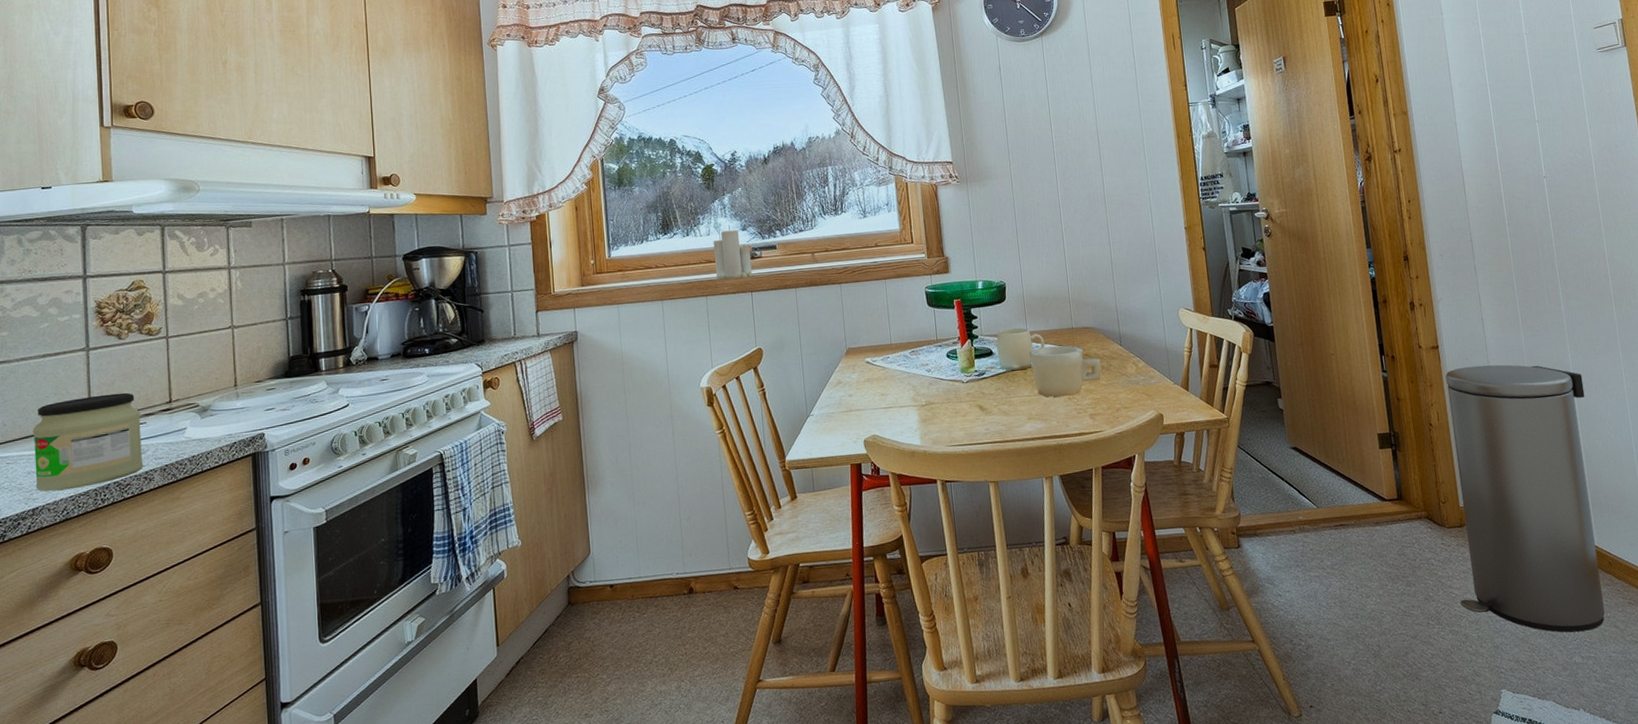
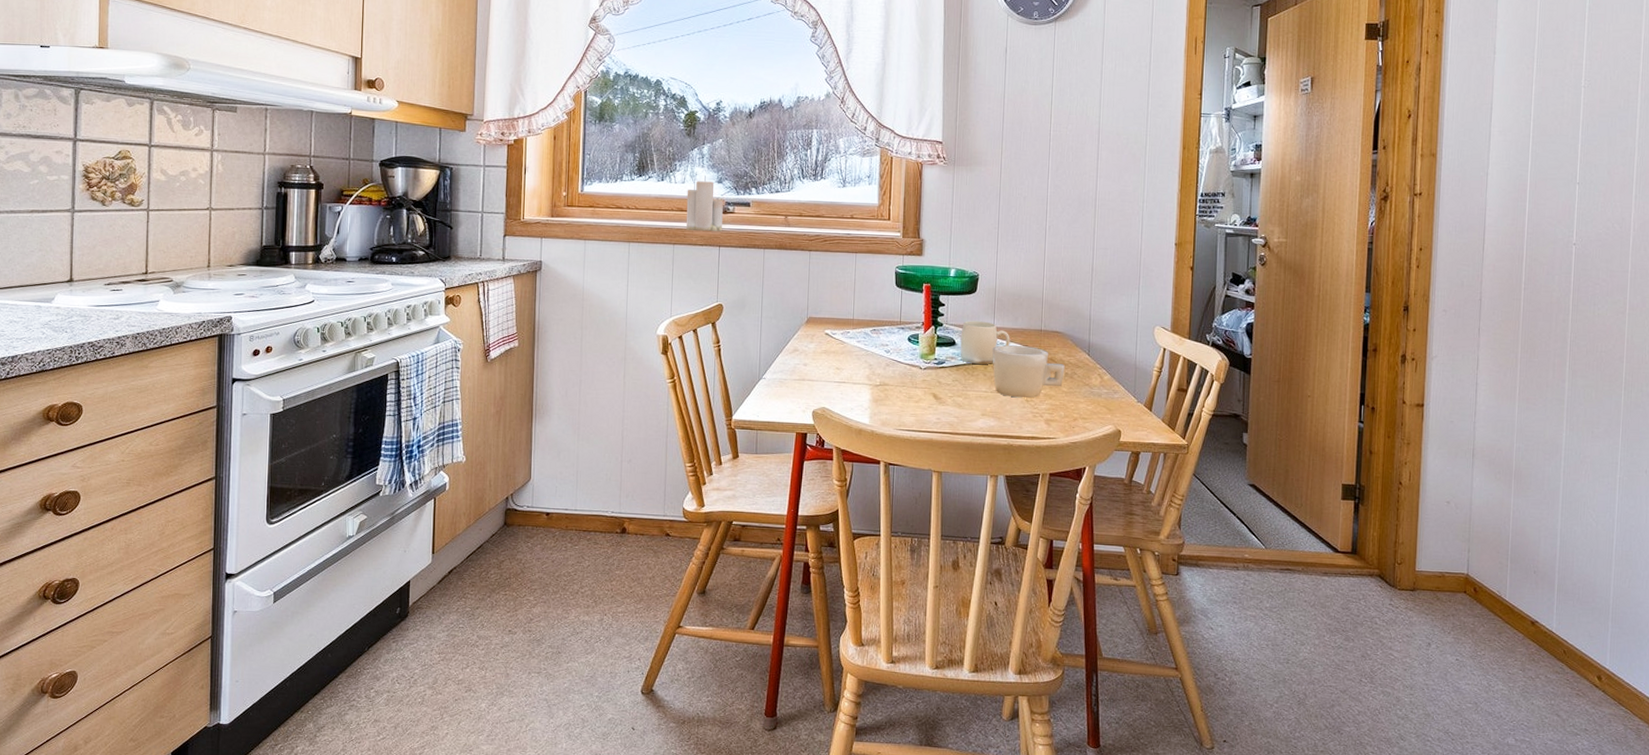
jar: present [32,392,144,492] -> none [16,256,117,343]
pedal bin: present [1445,364,1605,633] -> none [1397,430,1574,715]

